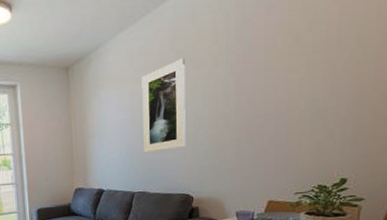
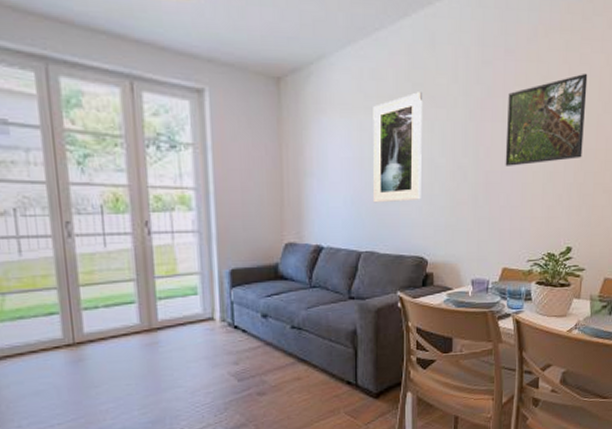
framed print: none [268,9,363,110] -> present [505,73,588,166]

